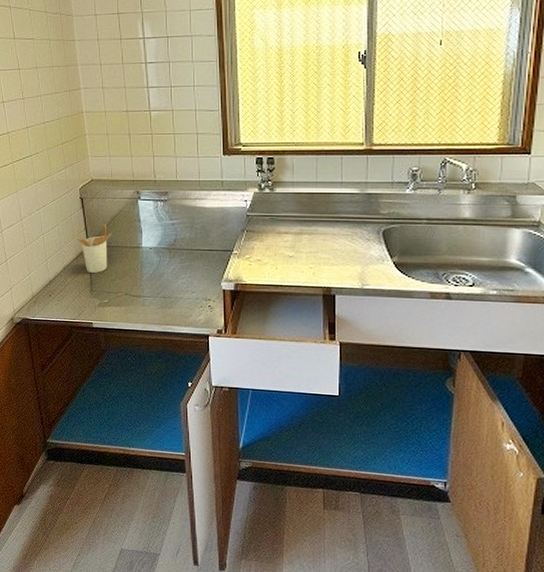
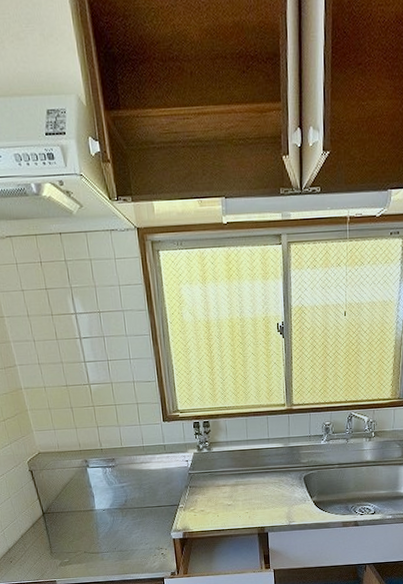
utensil holder: present [78,224,112,273] -> none [32,492,66,537]

